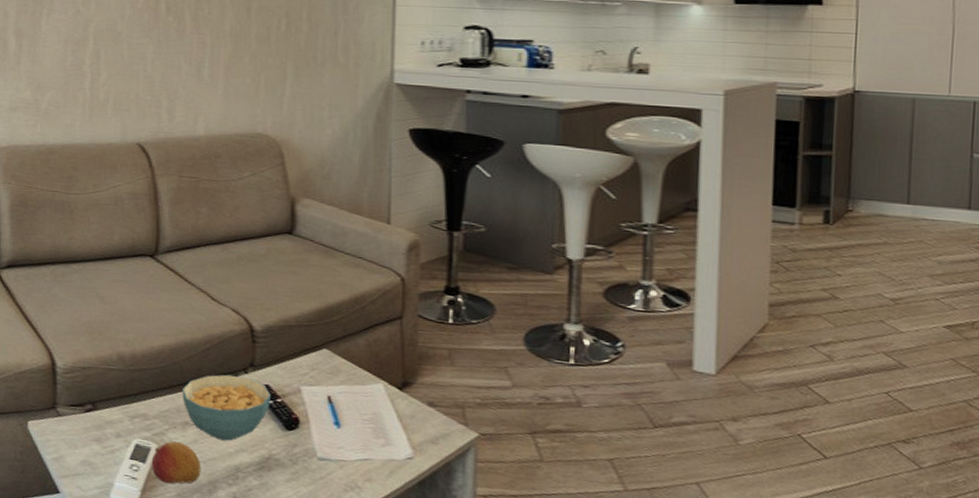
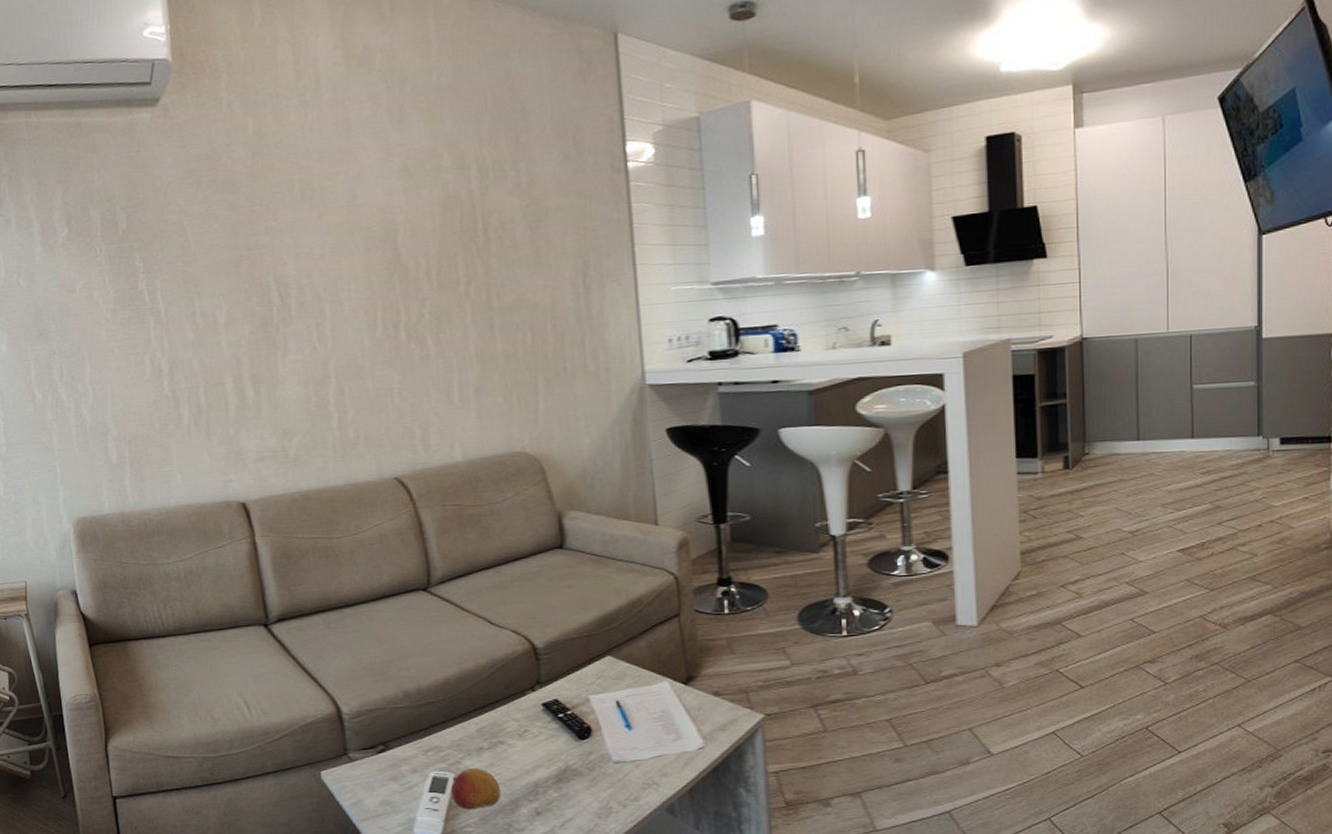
cereal bowl: present [181,374,271,441] -> none [472,695,561,760]

